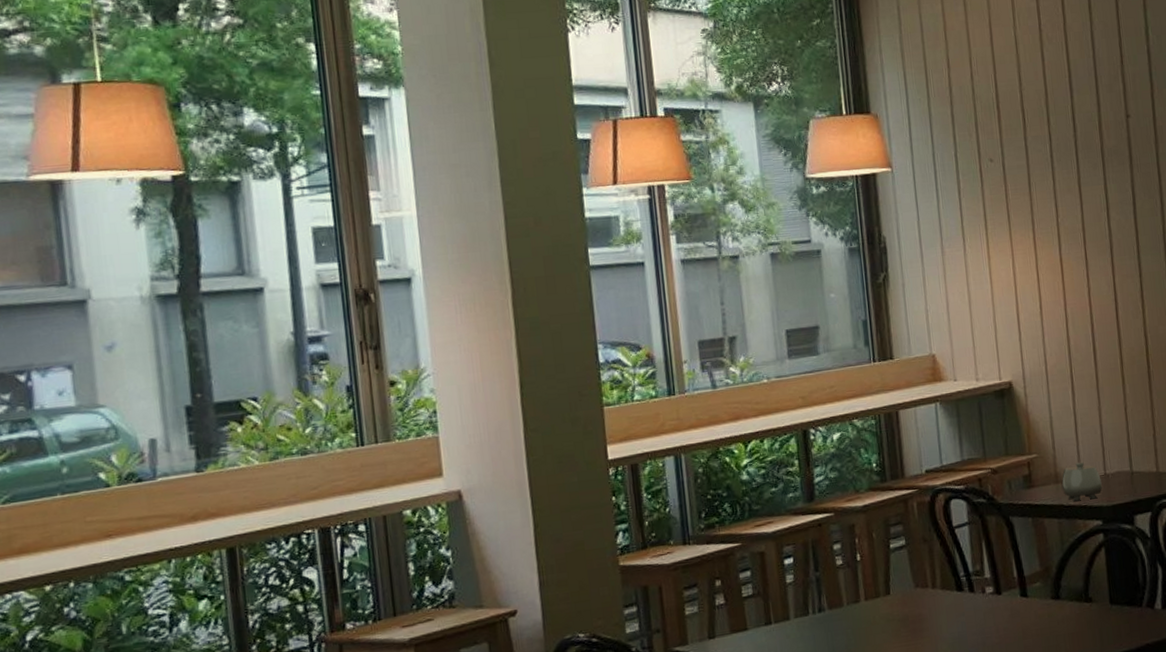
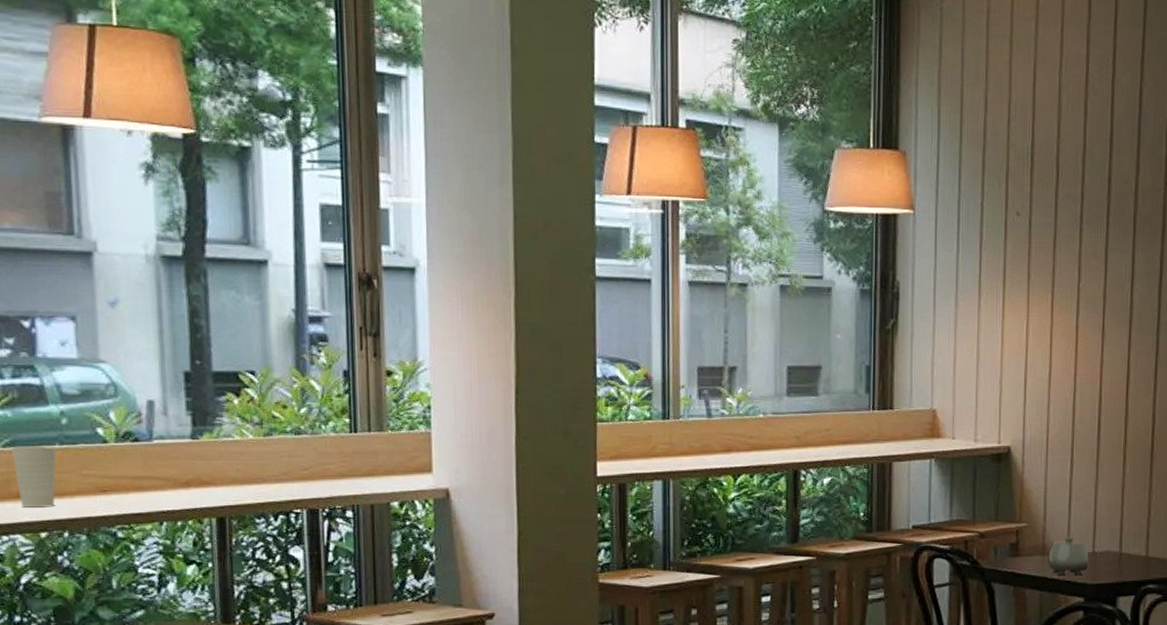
cup: none [11,498,59,563] -> present [11,446,57,508]

